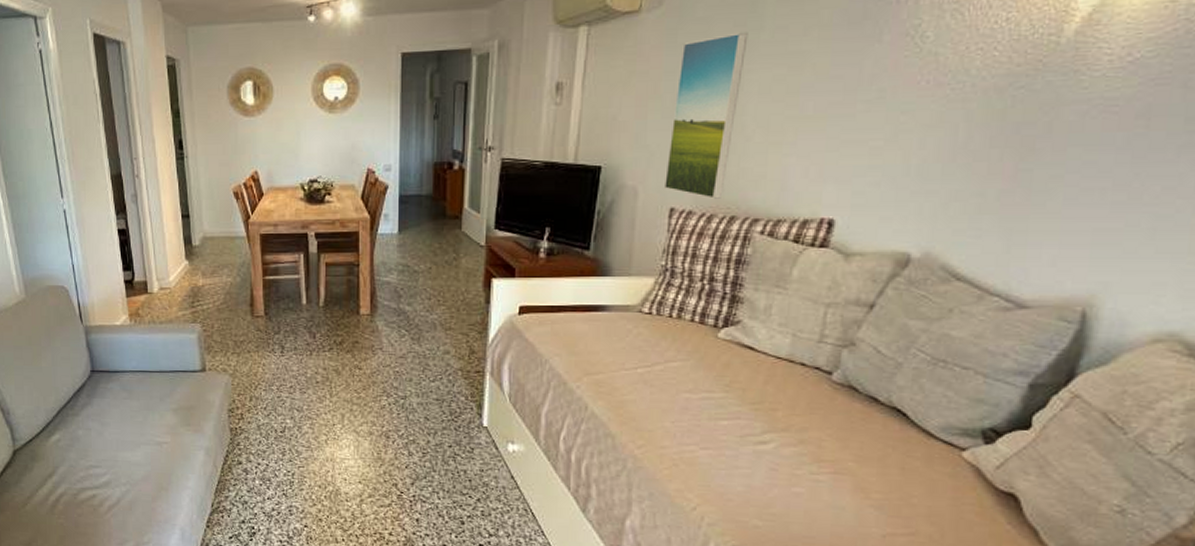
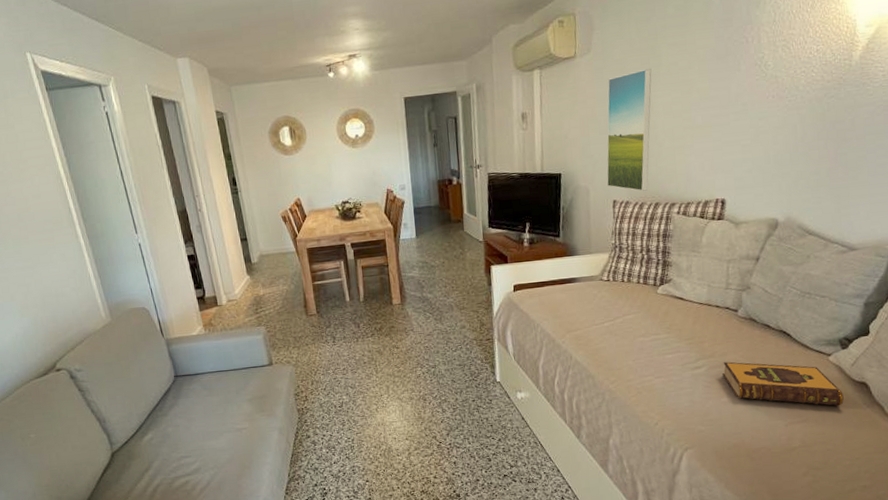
hardback book: none [798,440,978,522] -> present [723,361,844,407]

